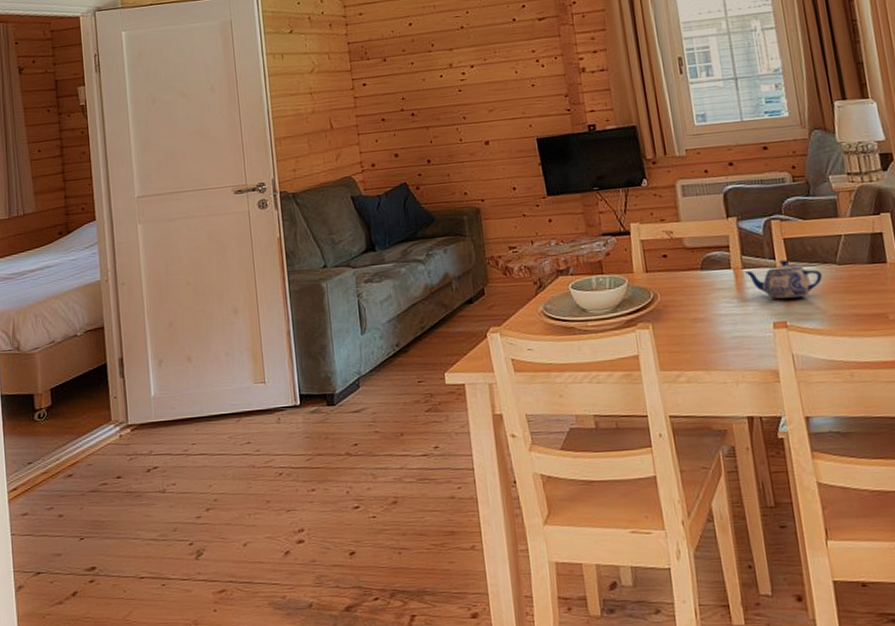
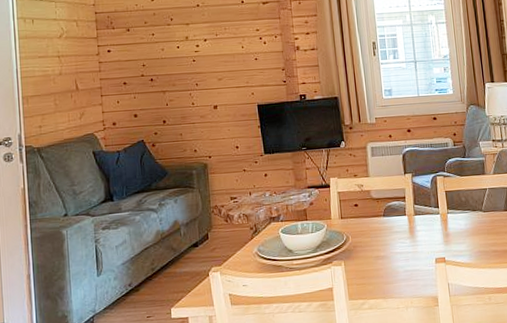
teapot: present [744,260,822,299] -> none [415,208,472,240]

